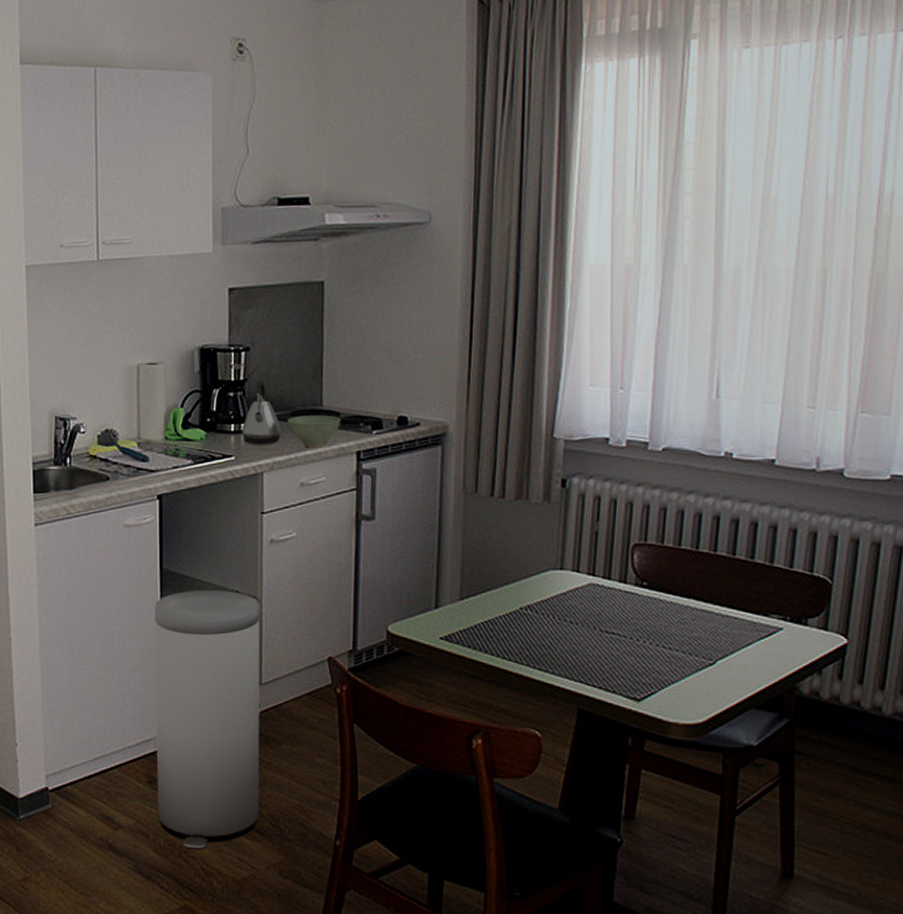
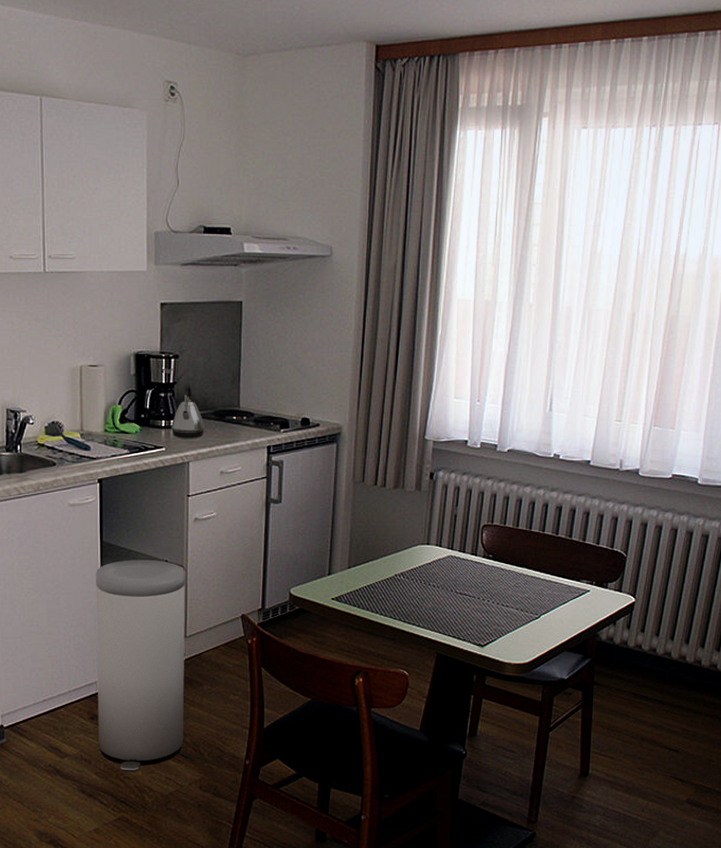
bowl: present [287,415,341,448] -> none [210,415,255,442]

